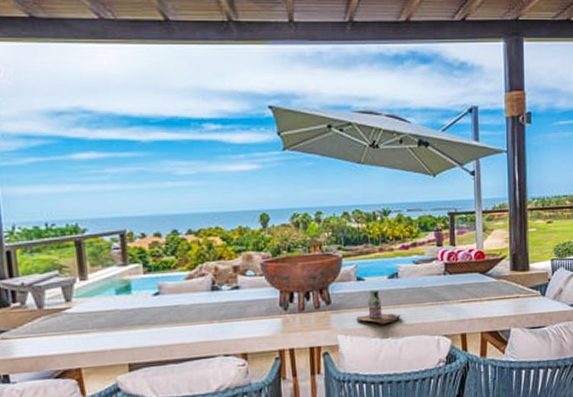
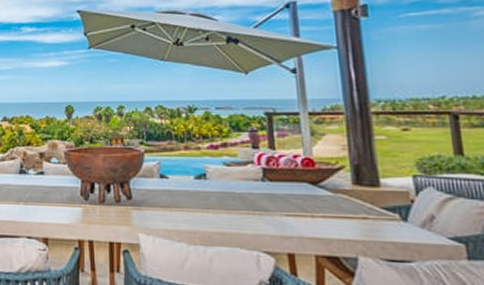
bottle: present [356,289,401,324] -> none [159,189,211,229]

